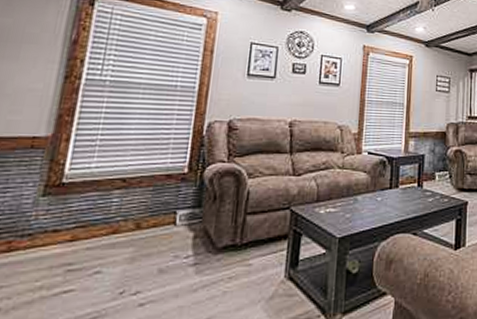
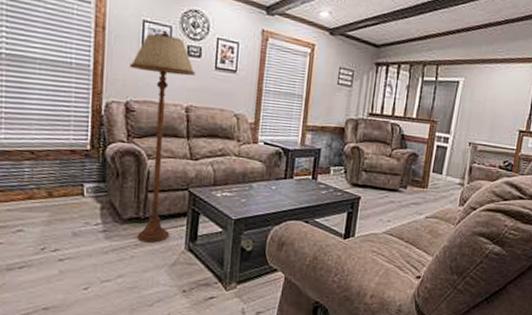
floor lamp: none [232,53,300,274] -> present [129,32,195,243]

